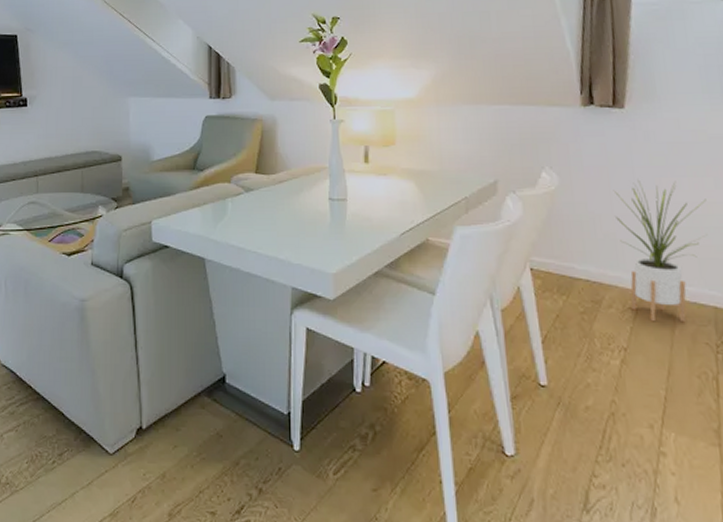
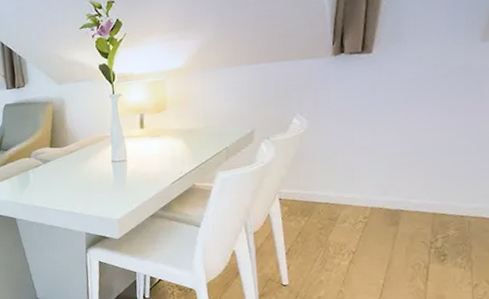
house plant: present [613,179,707,322] -> none [355,114,438,230]

